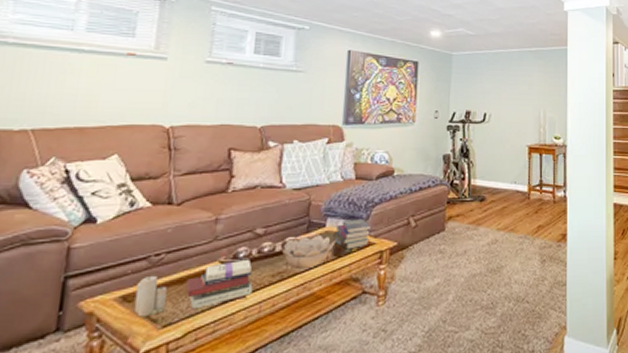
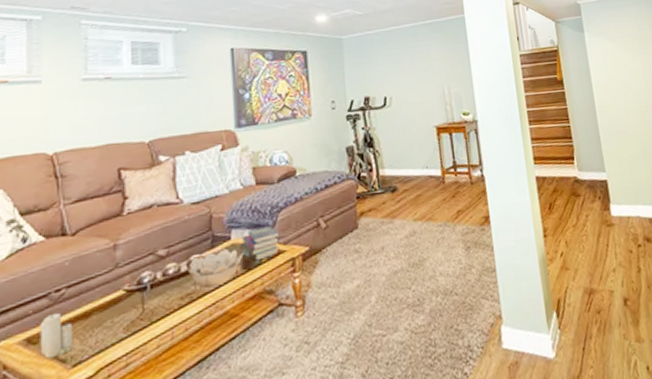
books: present [186,259,253,310] -> none [92,283,162,344]

